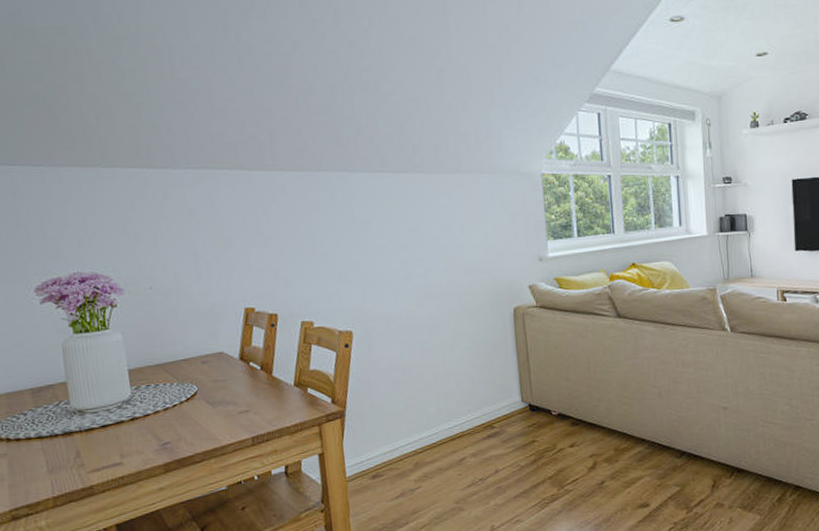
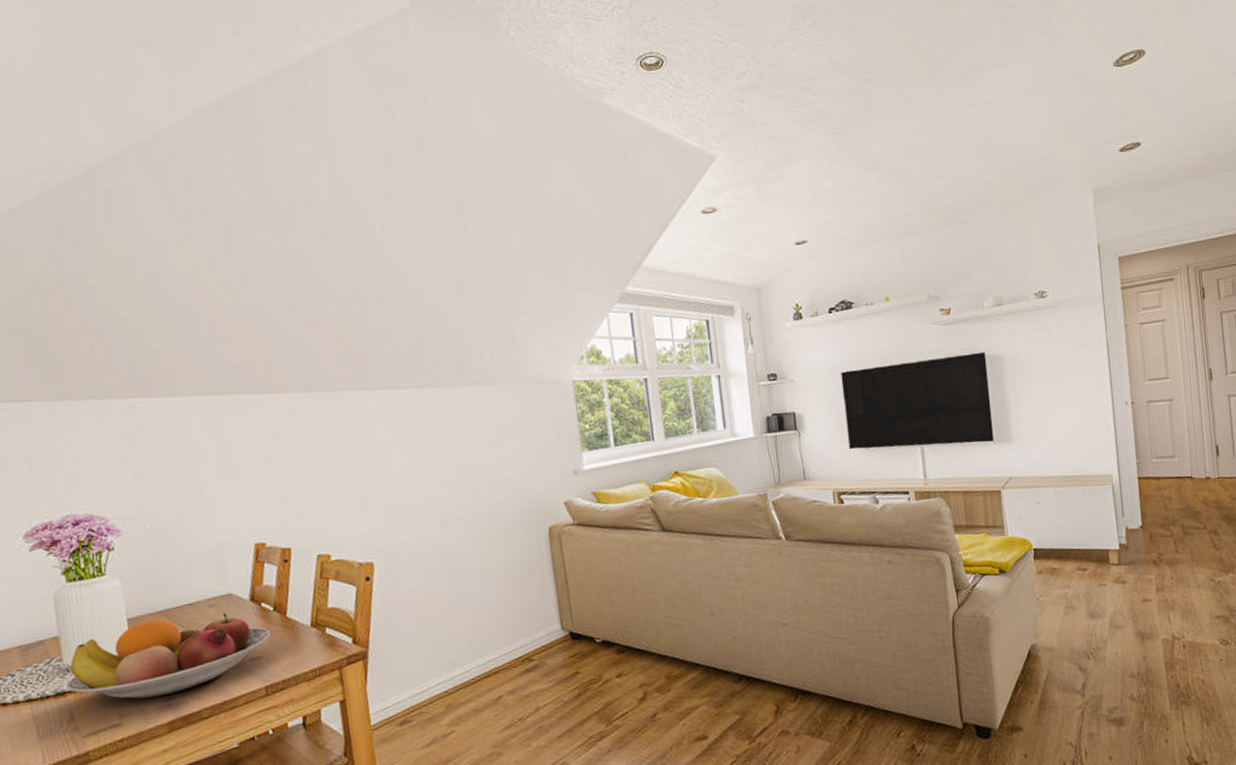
fruit bowl: none [72,370,258,442] -> present [65,613,271,700]

